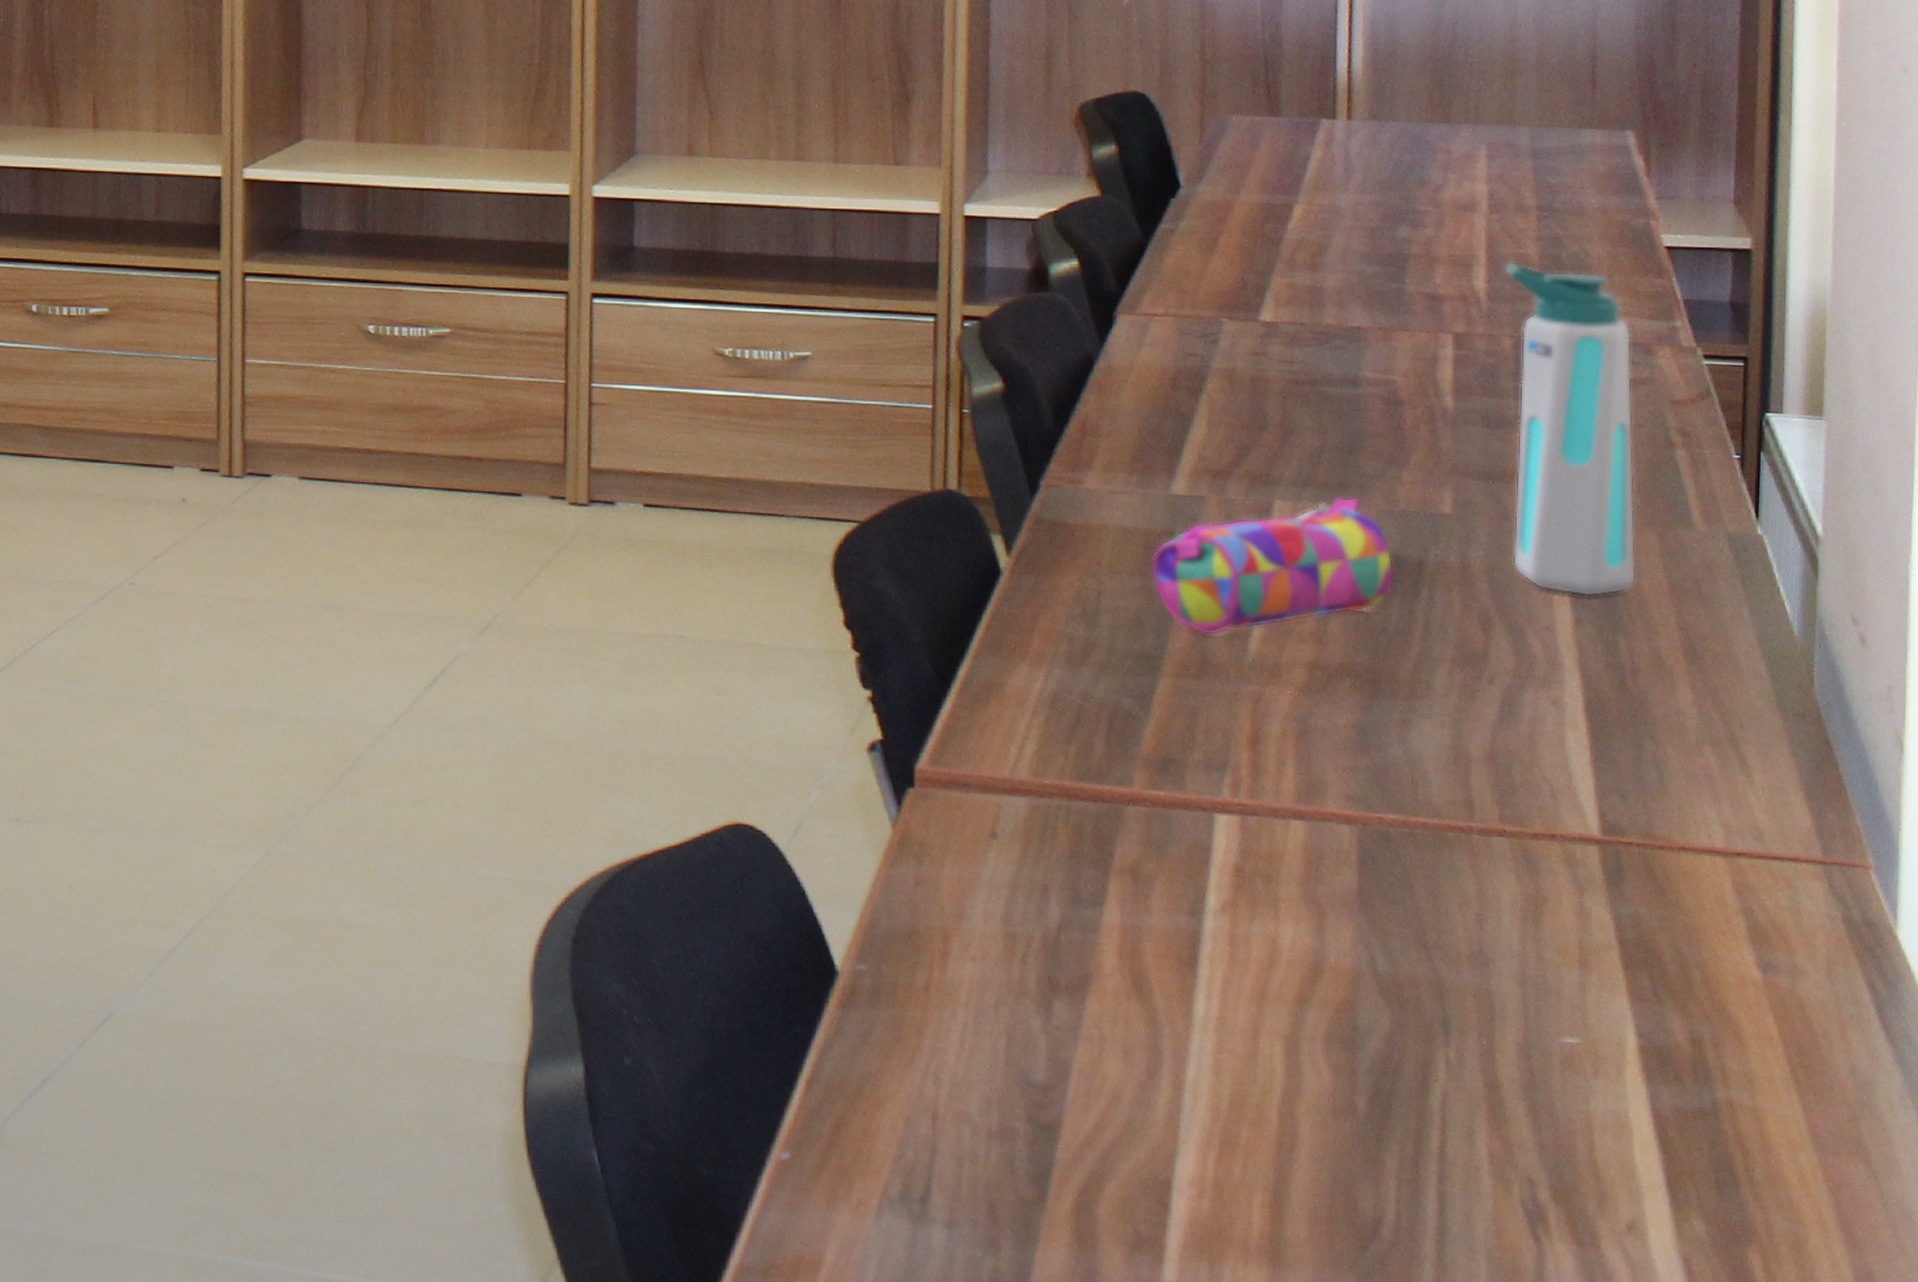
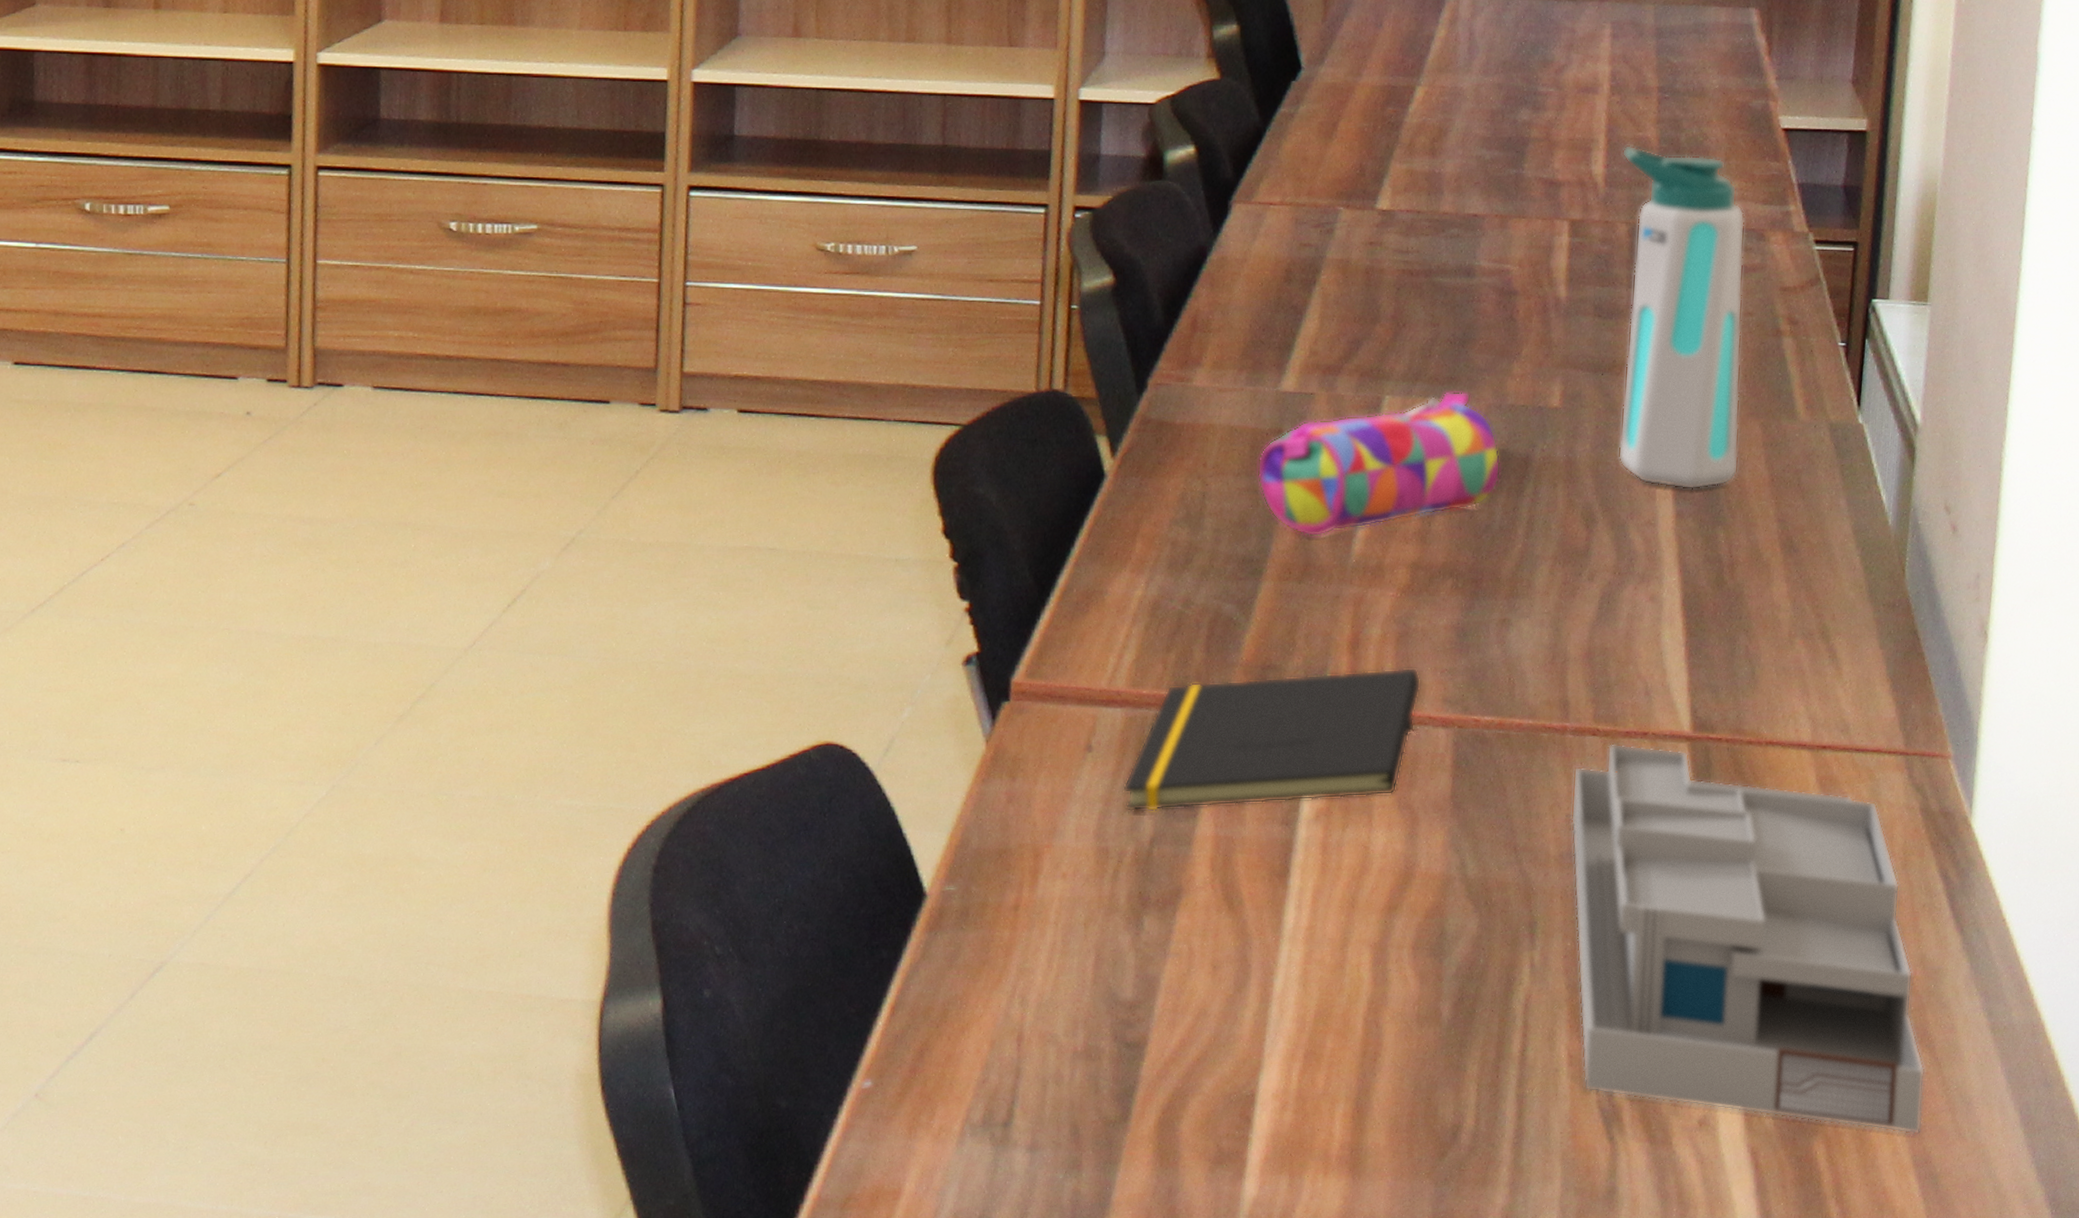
notepad: none [1028,764,1323,899] -> present [1122,667,1421,812]
desk organizer: none [1481,845,1862,1248] -> present [1570,743,1926,1135]

